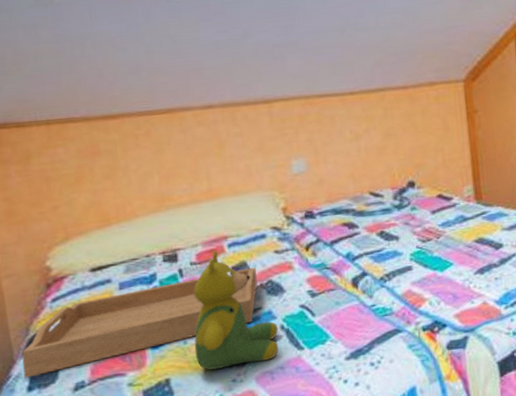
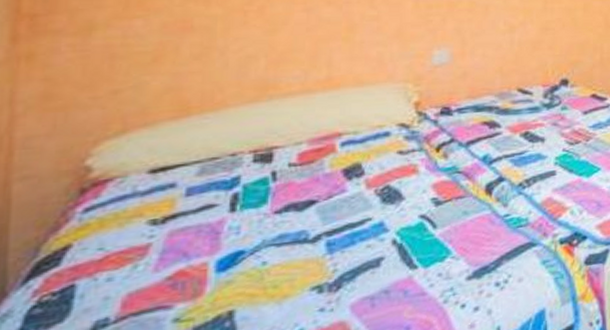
serving tray: present [21,267,258,378] -> none [16,170,373,317]
teddy bear: present [193,250,279,370] -> none [275,149,389,298]

